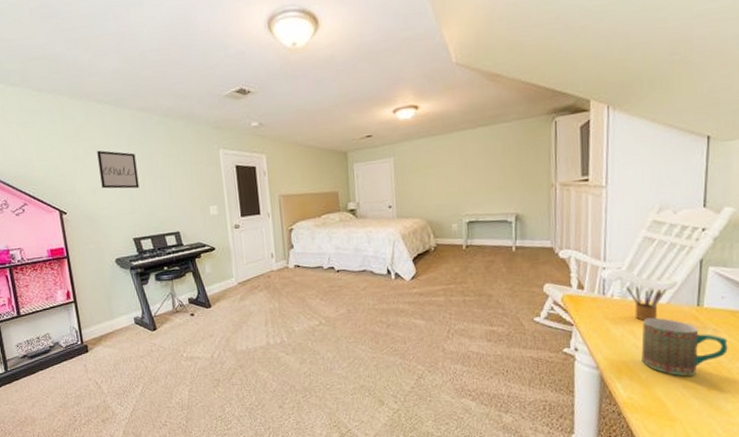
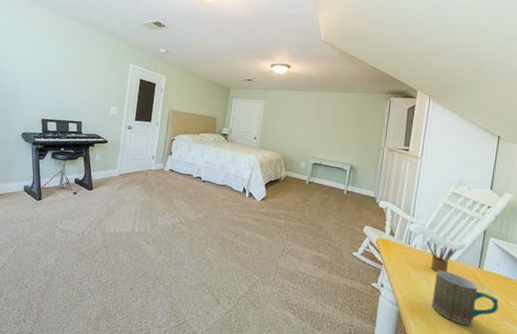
wall art: present [97,150,140,189] -> none [27,42,61,79]

